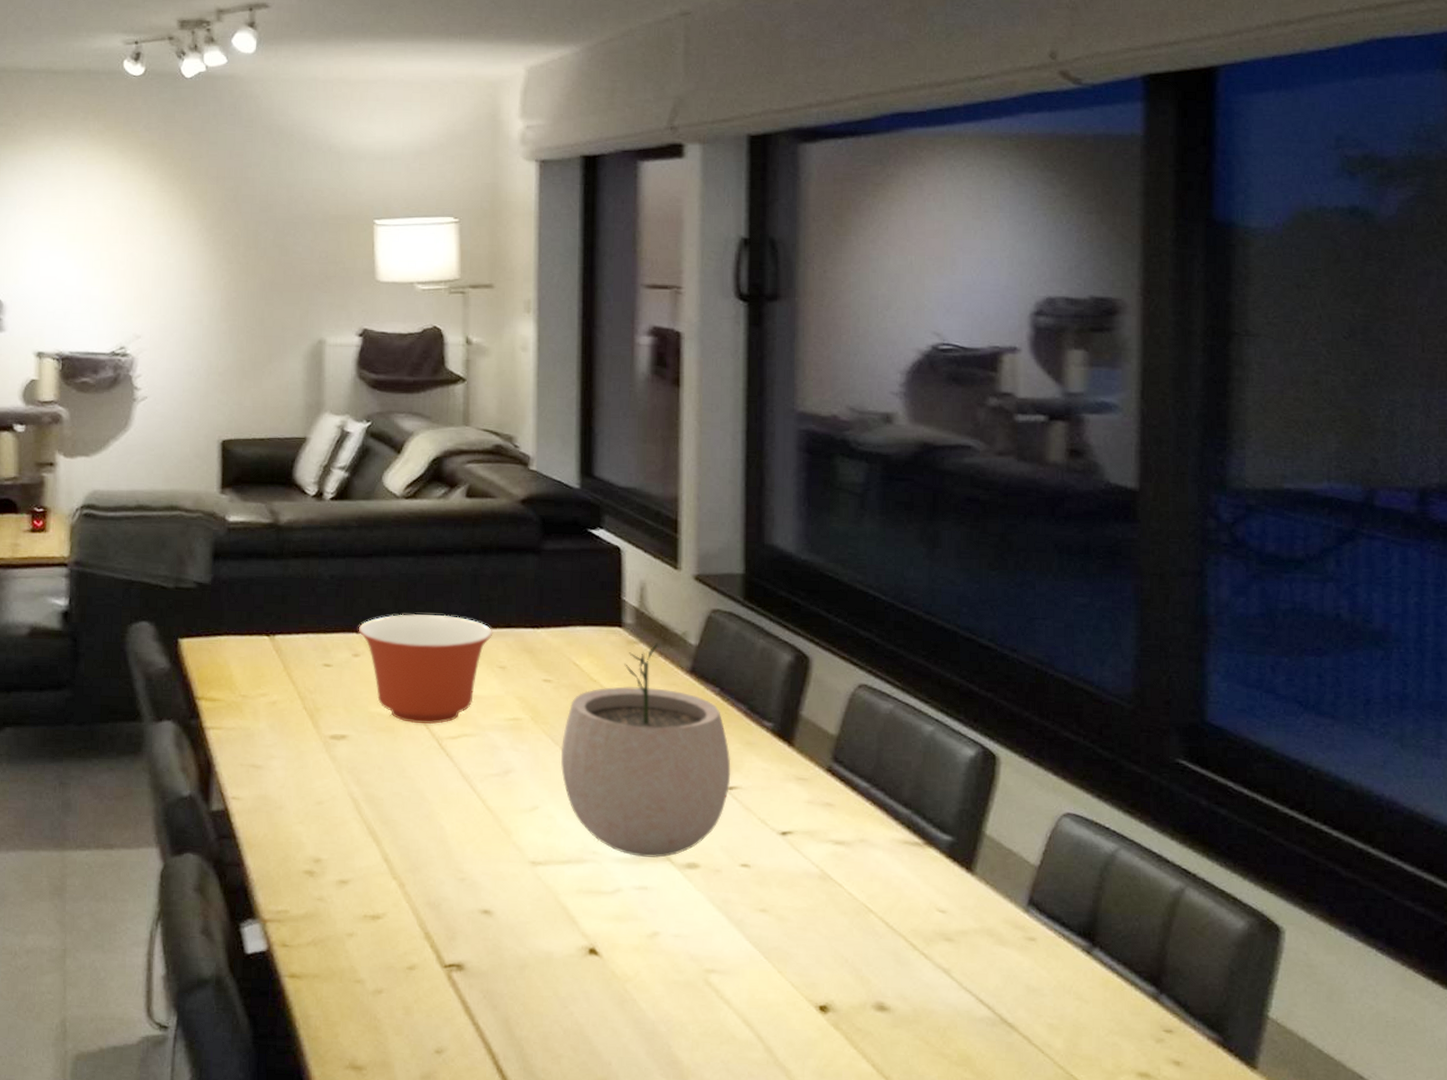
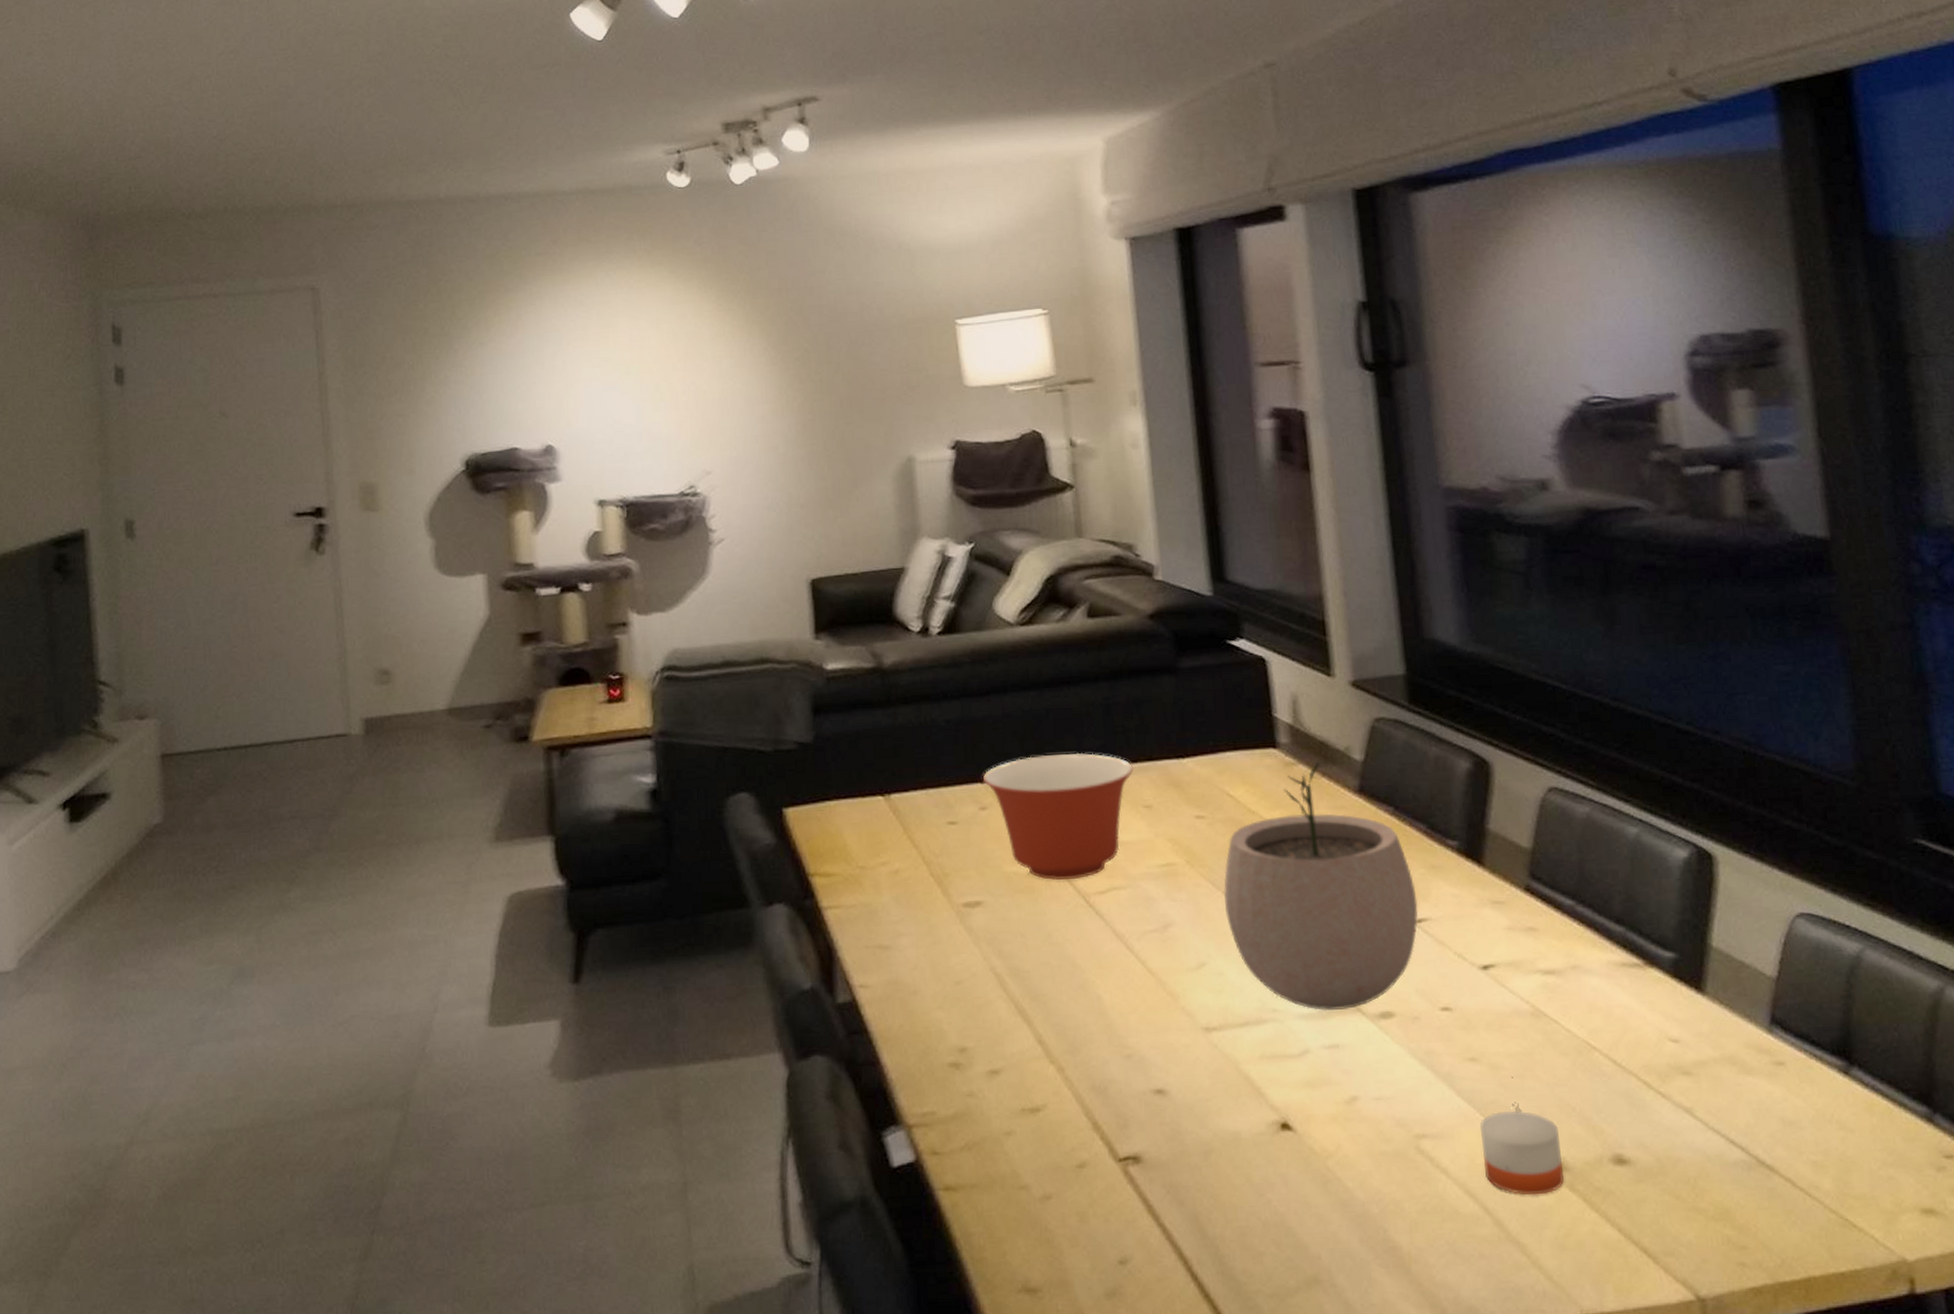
candle: none [763,957,830,1030] -> present [1480,1110,1564,1196]

